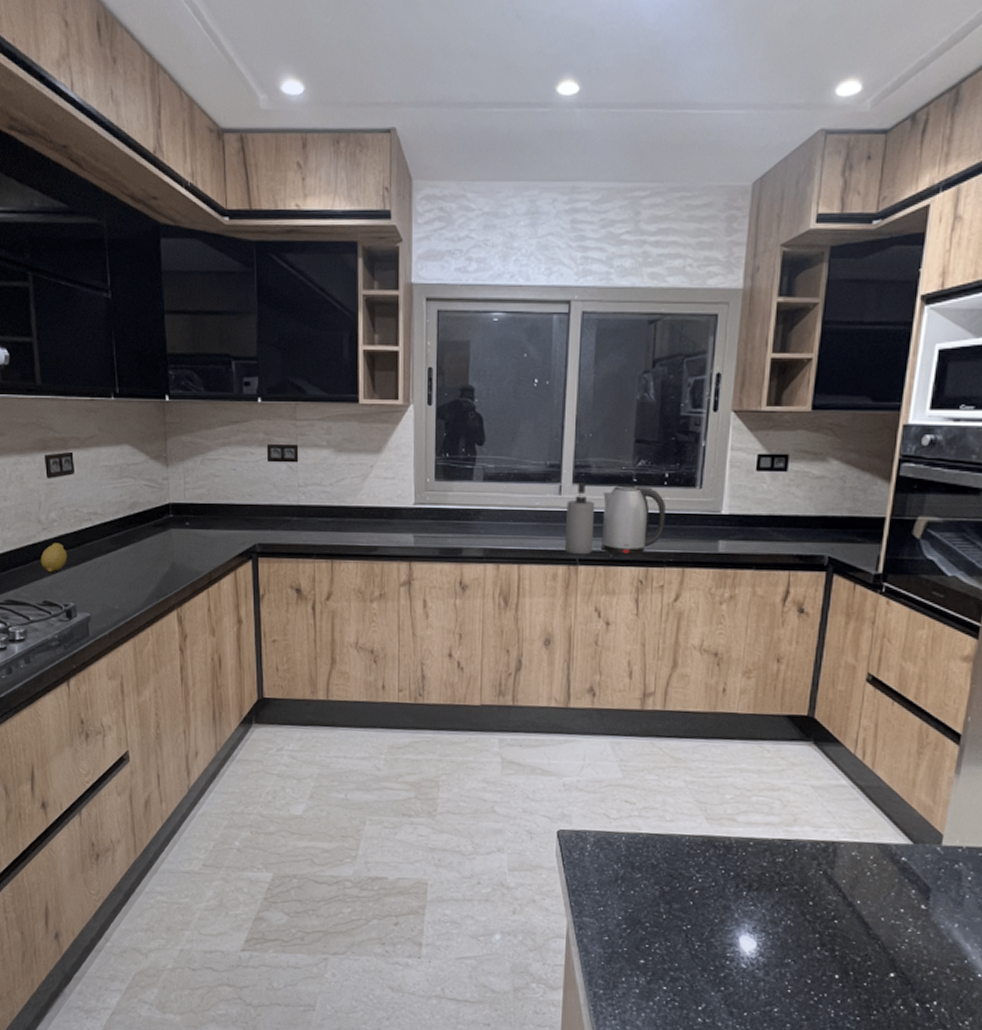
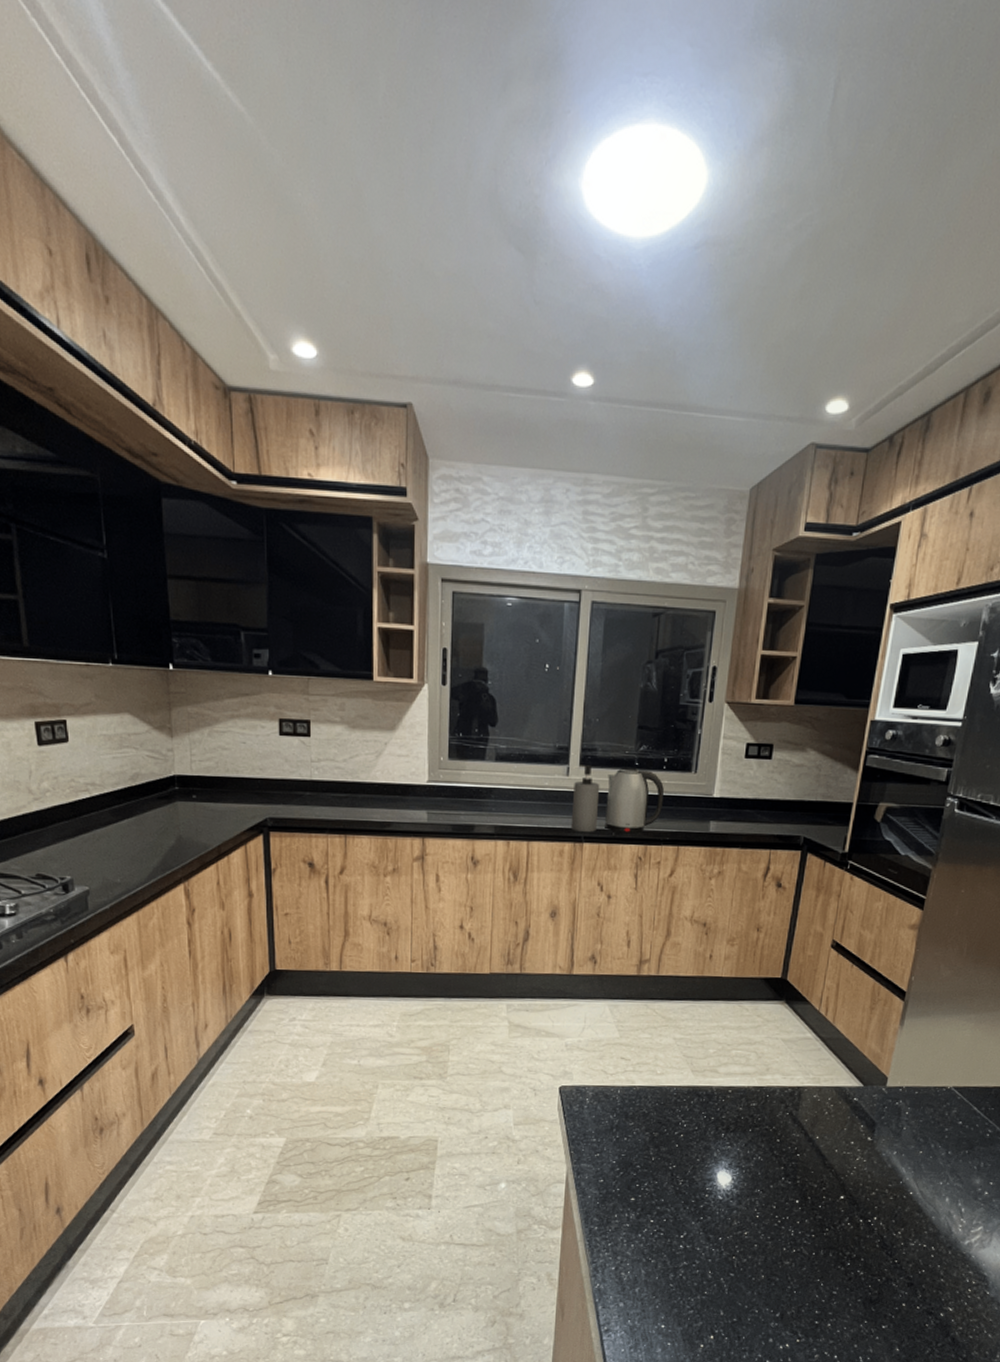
fruit: present [40,543,68,573] -> none [32,814,63,845]

